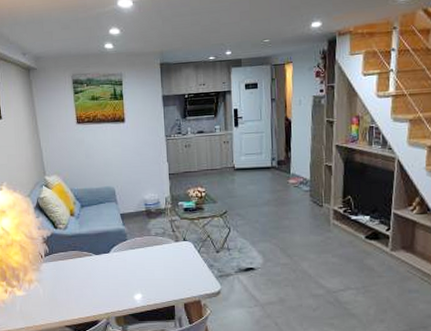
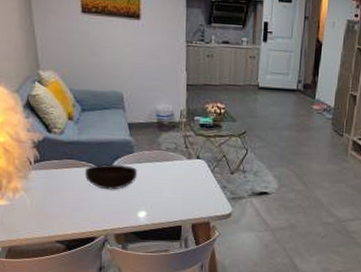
bowl: none [86,252,132,276] -> present [84,164,138,190]

